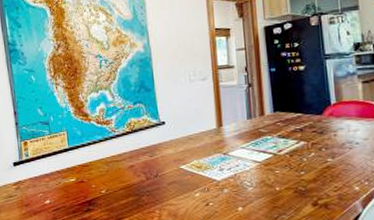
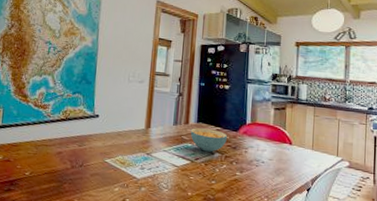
cereal bowl: none [267,116,312,142] -> present [190,128,228,152]

